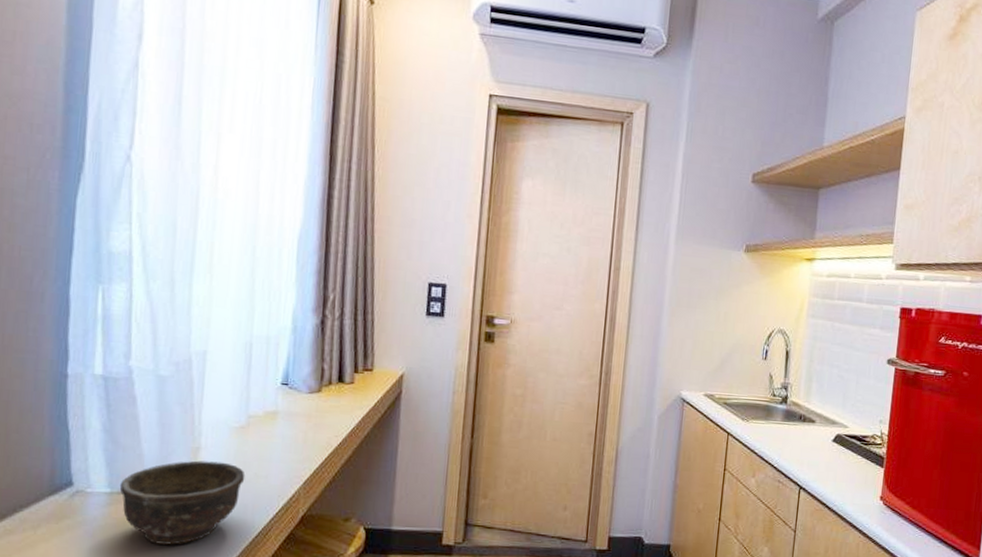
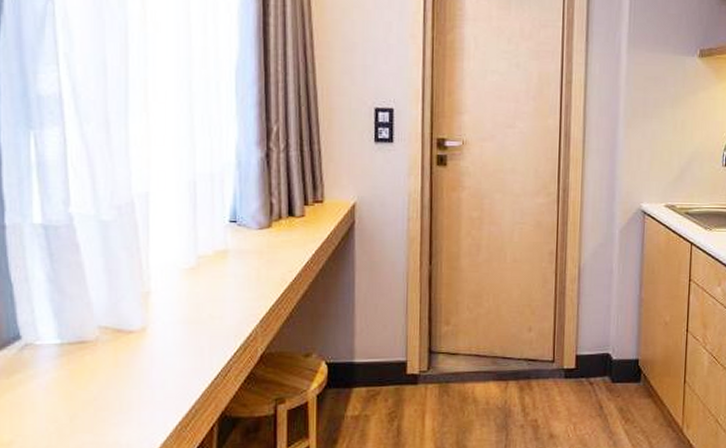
ceramic bowl: present [119,460,245,545] -> none [70,305,199,393]

